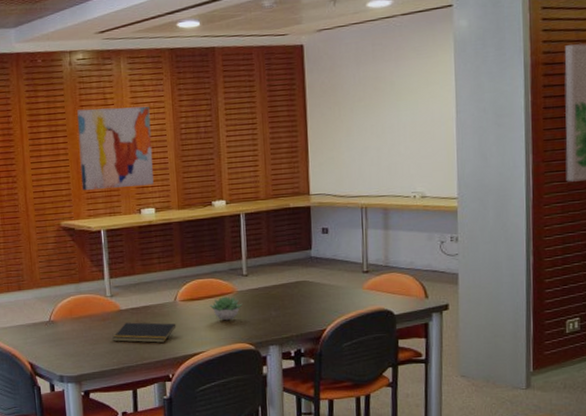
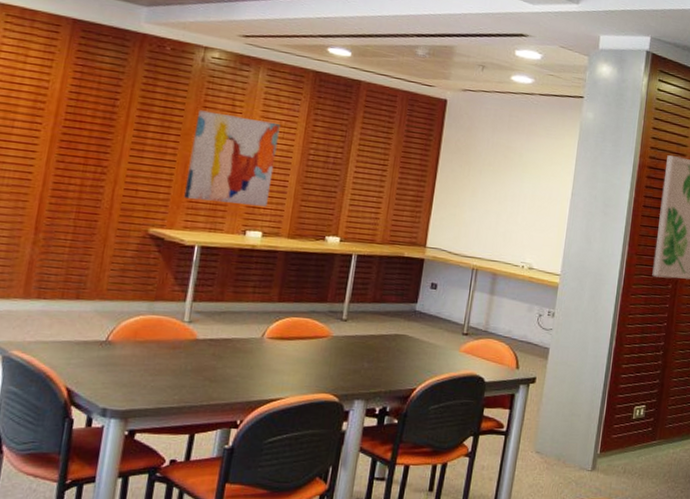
notepad: present [112,322,177,343] -> none [179,354,258,383]
succulent plant: present [210,296,243,321] -> none [300,340,336,367]

